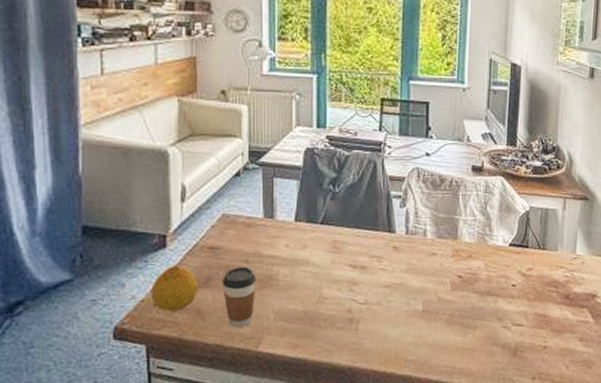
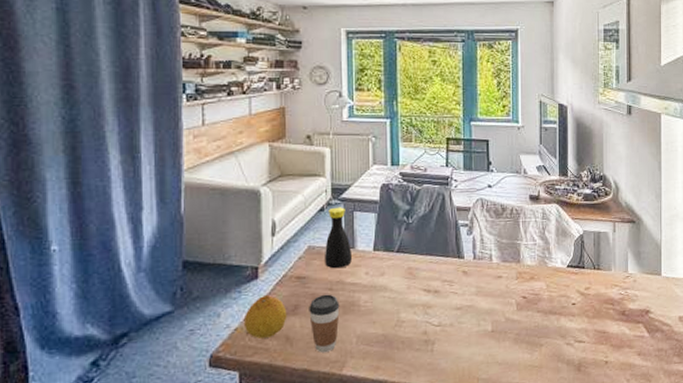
bottle: none [239,172,270,240] -> present [324,207,352,269]

